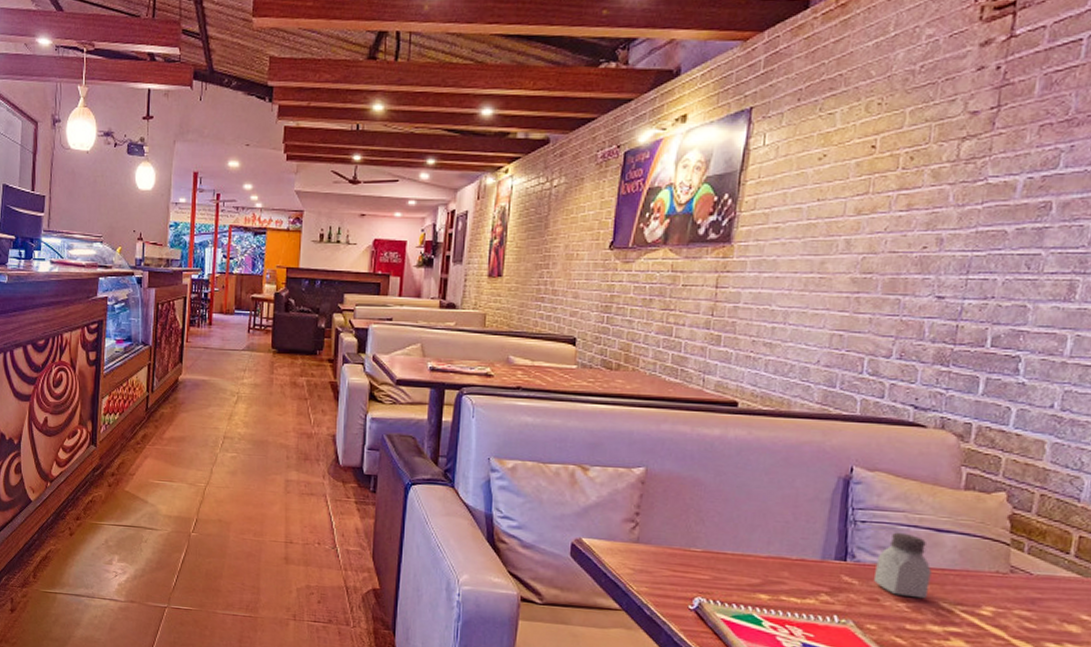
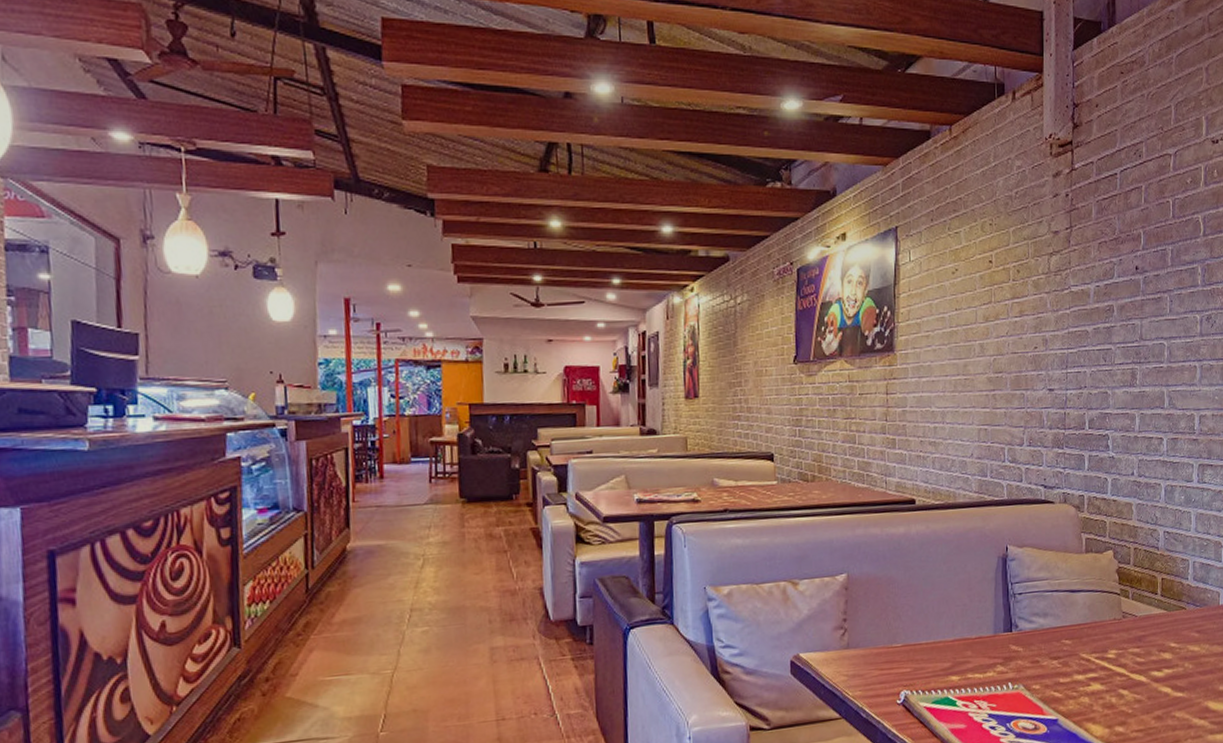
saltshaker: present [874,532,932,599] -> none [1033,598,1072,655]

